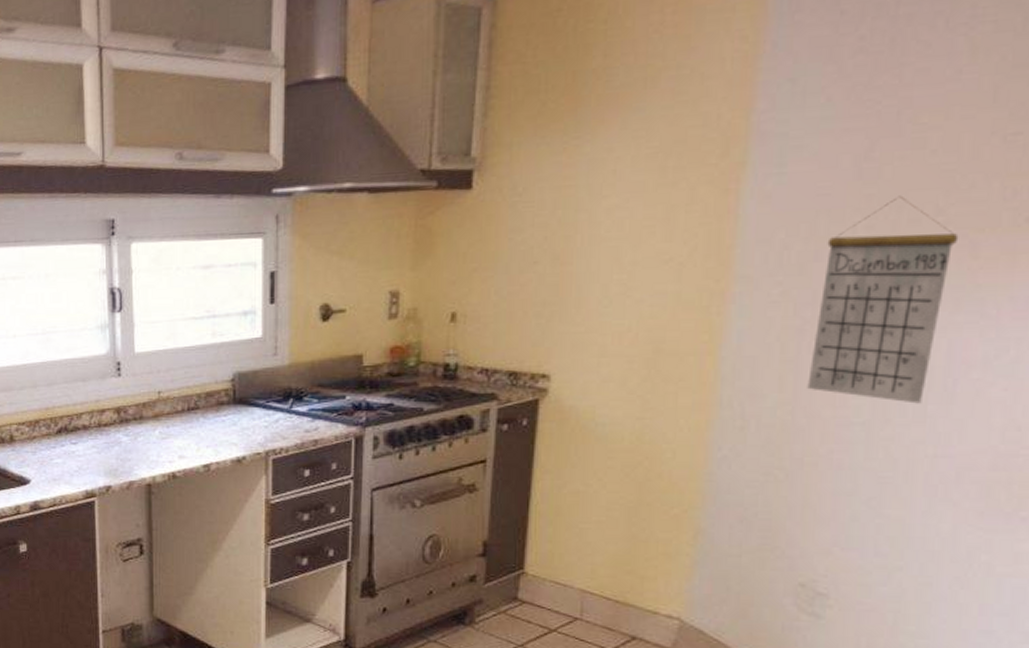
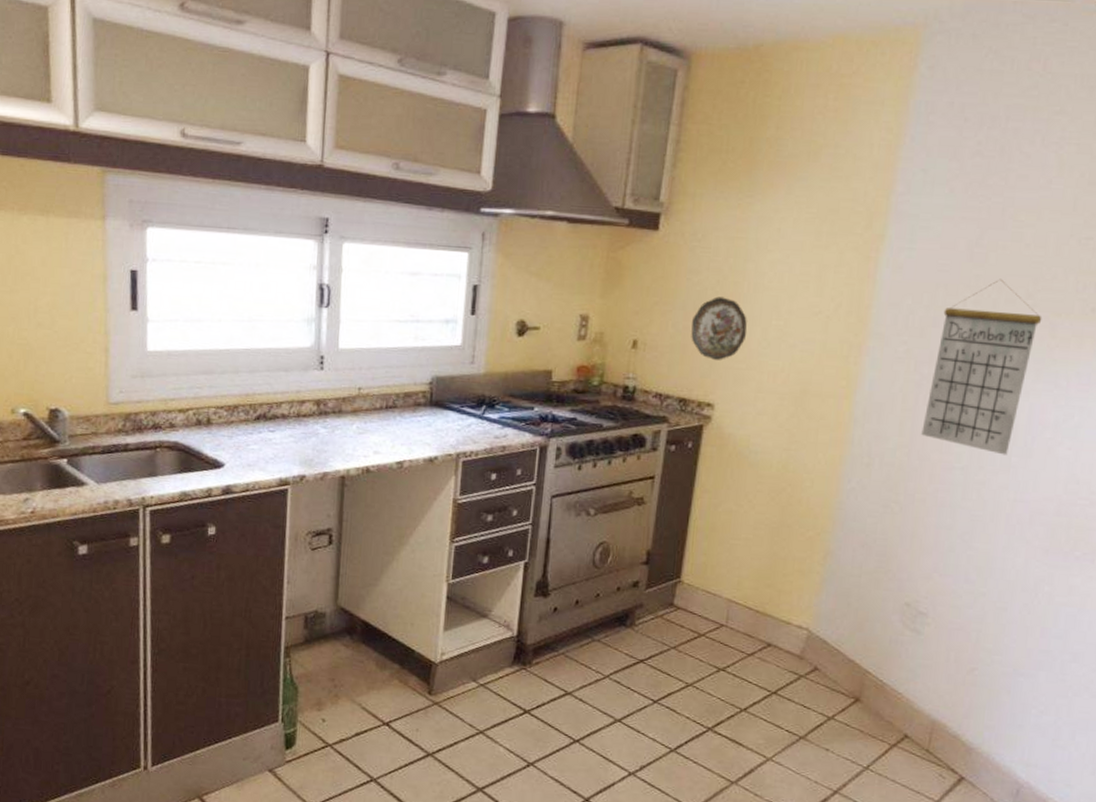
decorative plate: none [516,254,584,326] -> present [691,296,747,360]

